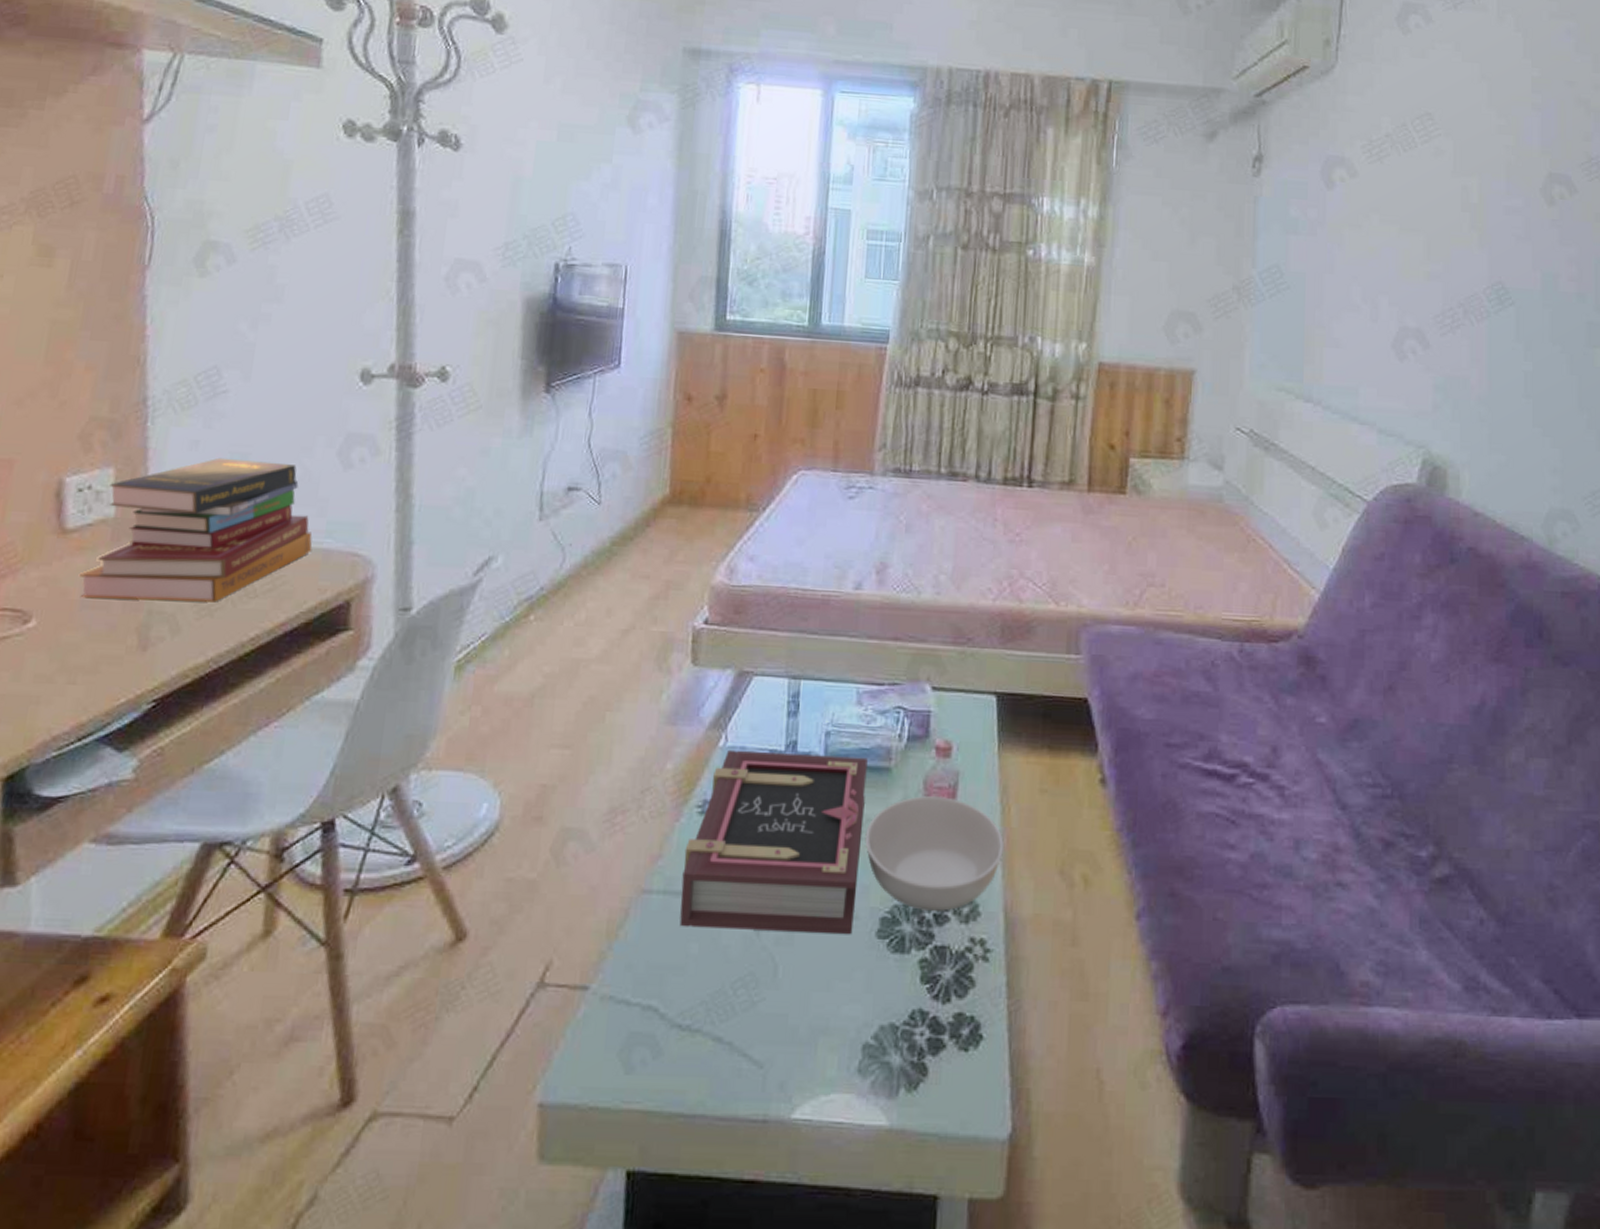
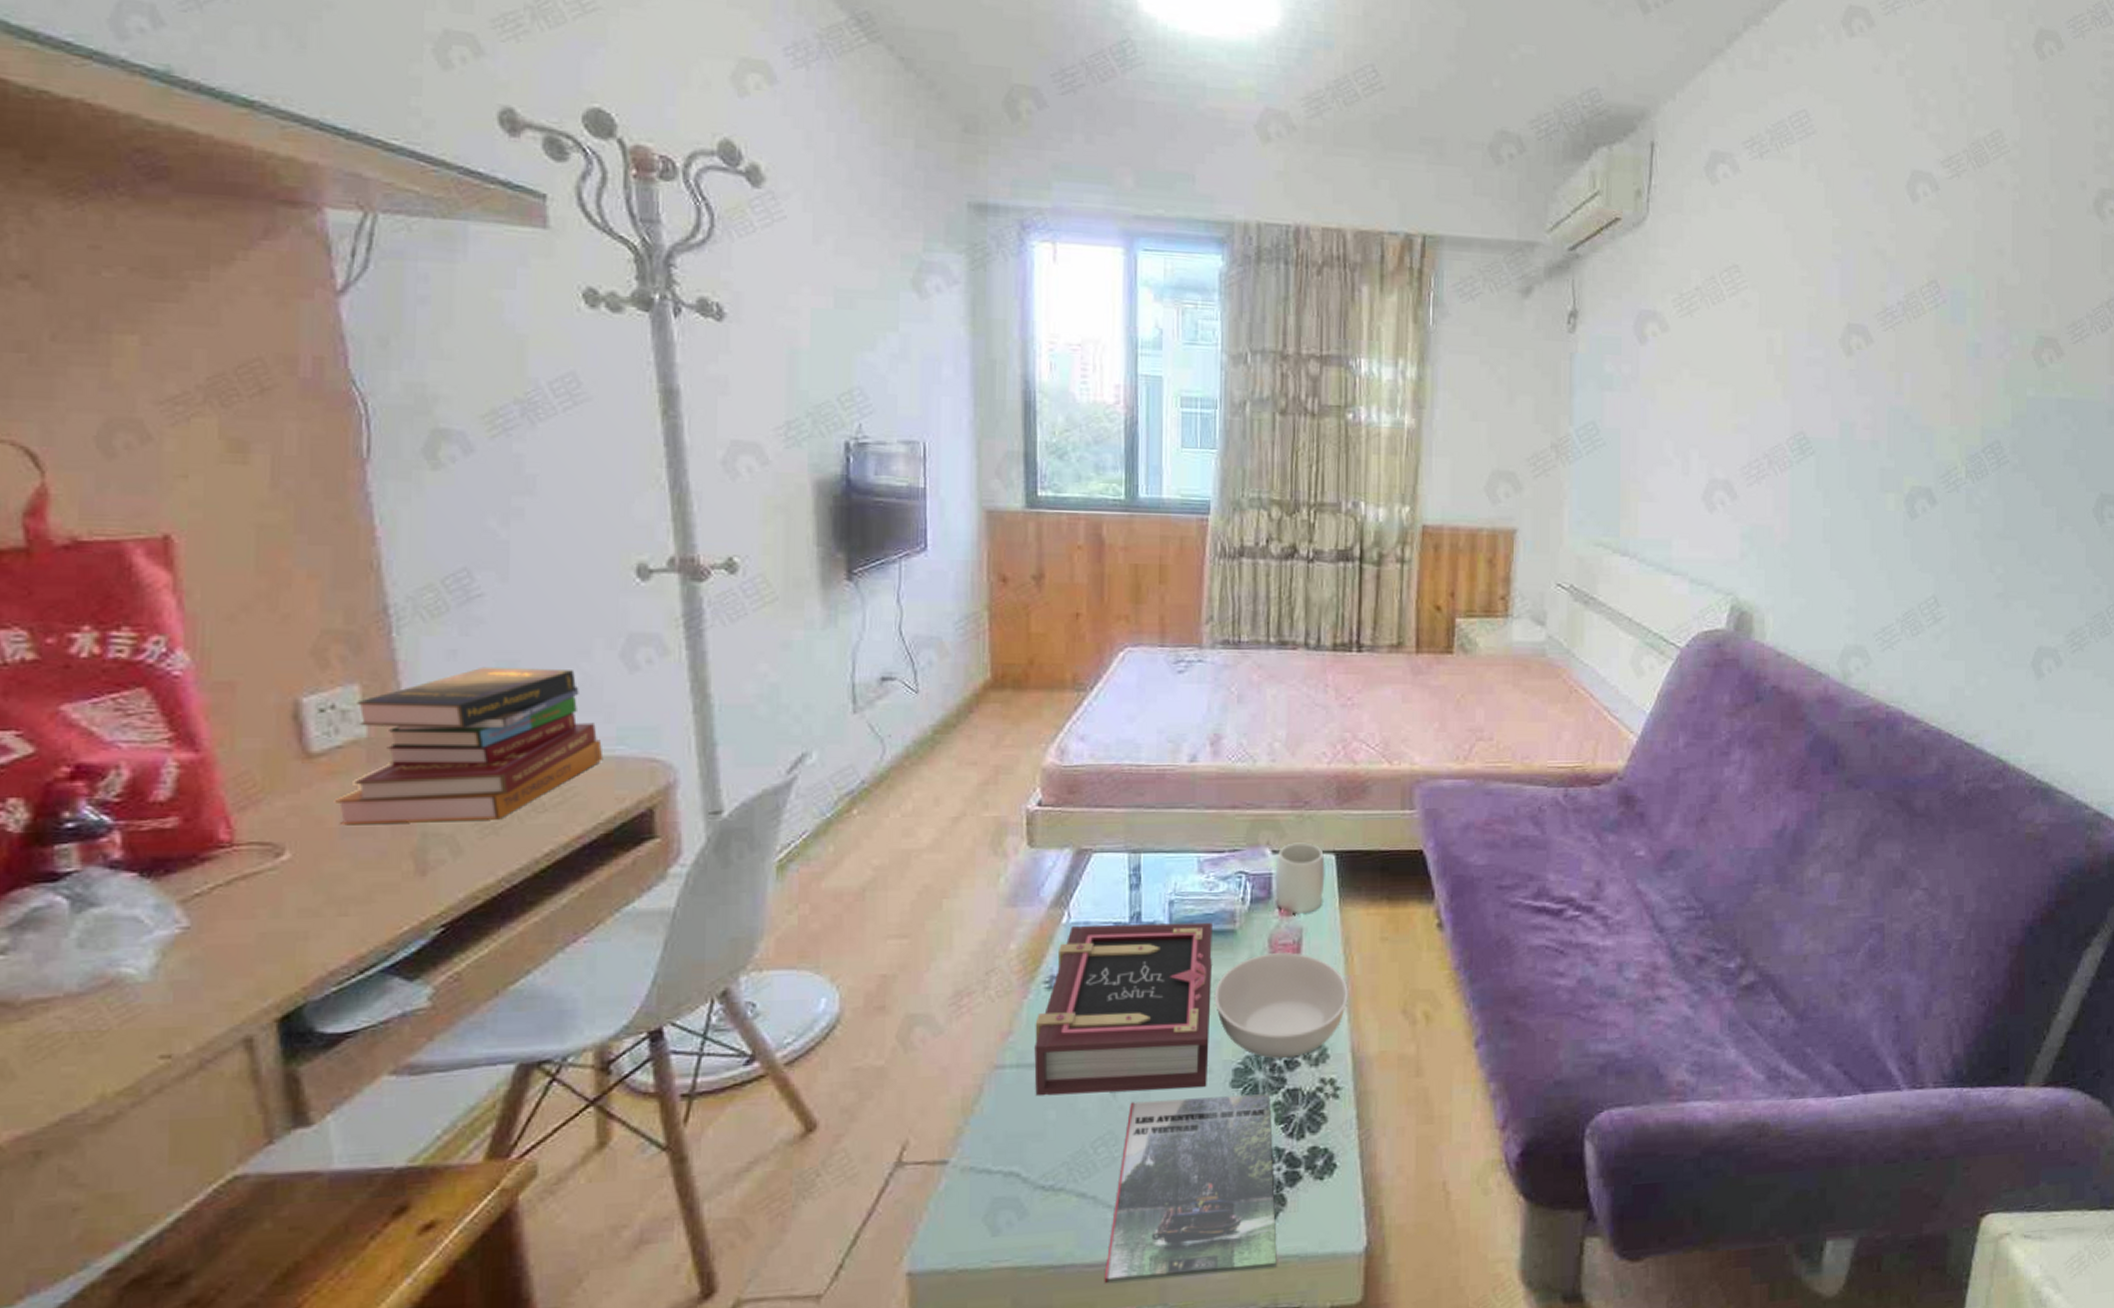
magazine: none [733,943,917,1145] -> present [1104,1094,1277,1283]
mug: none [933,680,986,756] -> present [1275,842,1325,914]

